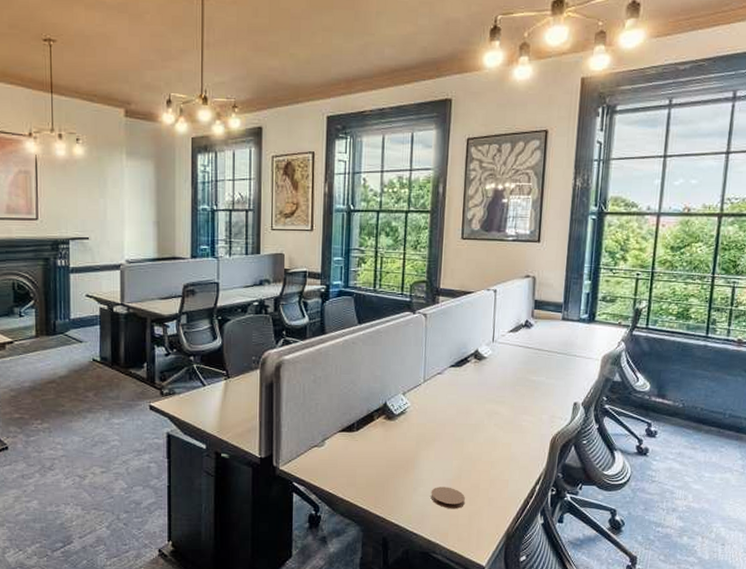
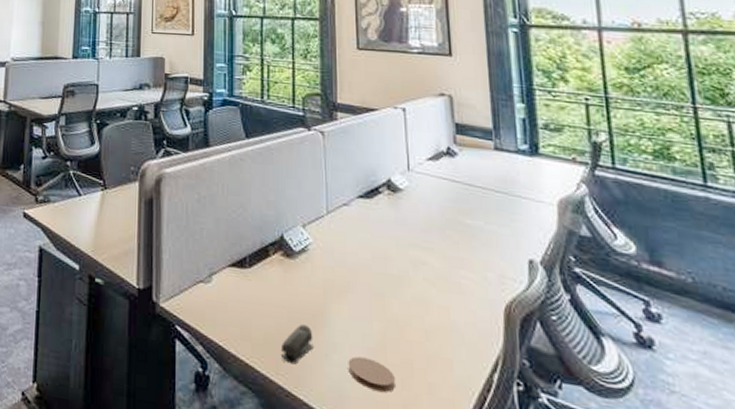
stapler: none [378,469,406,499] -> present [280,324,313,364]

